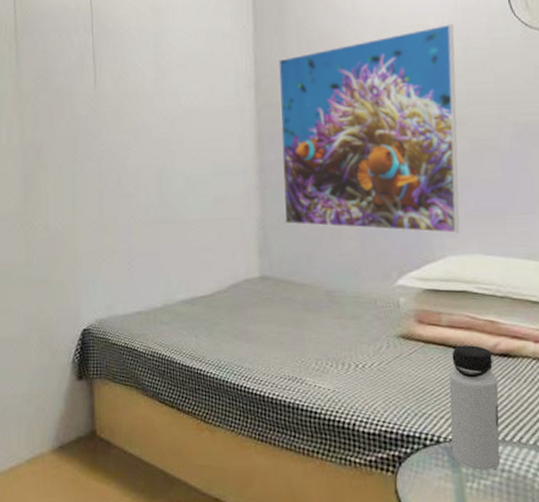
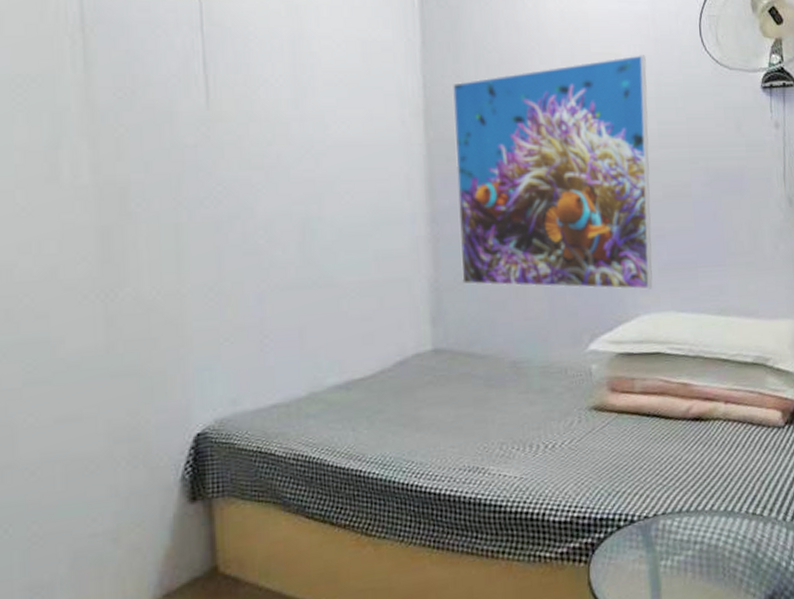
water bottle: present [449,345,501,470] -> none [643,411,693,546]

